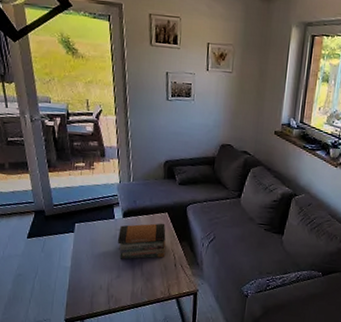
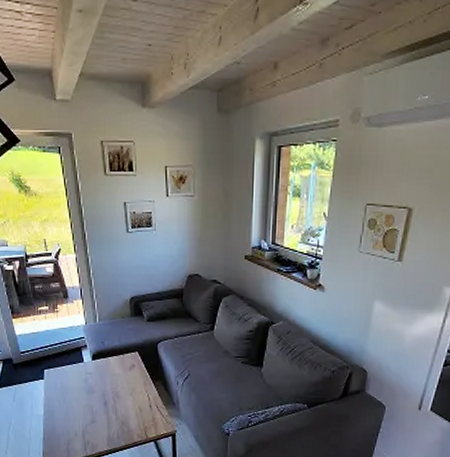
book stack: present [117,223,166,260] -> none [88,363,138,404]

